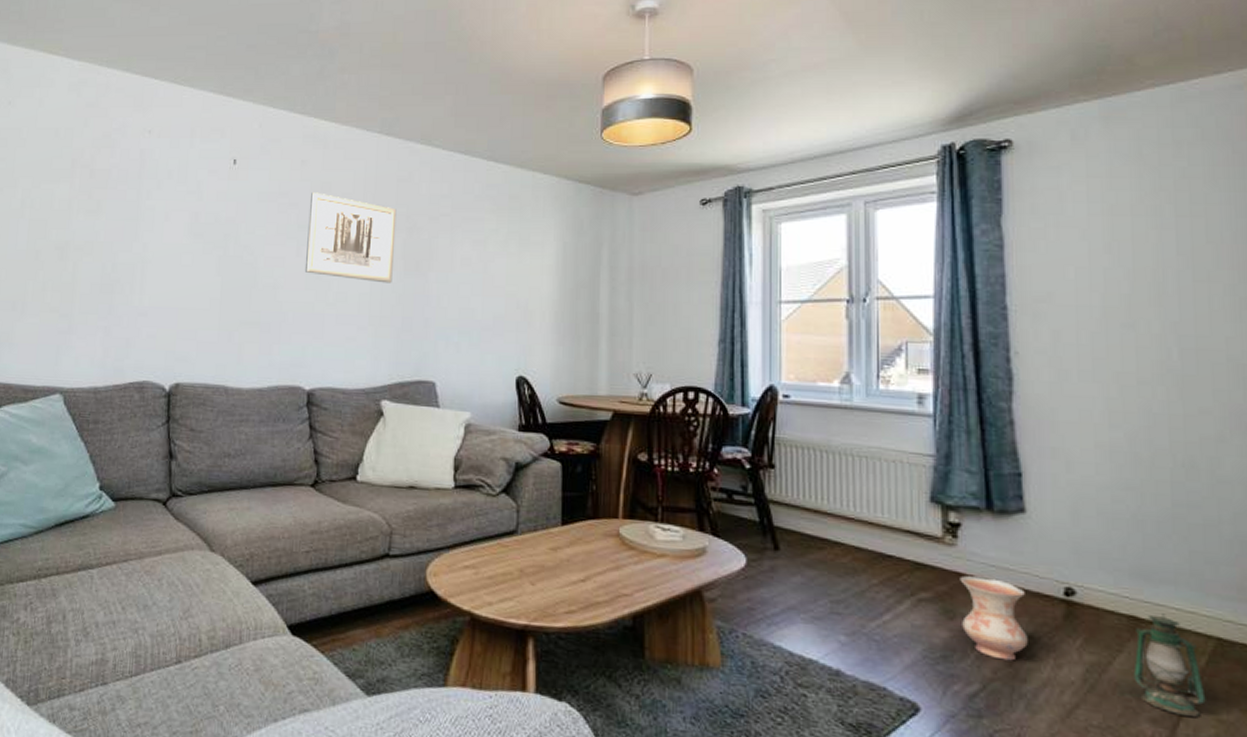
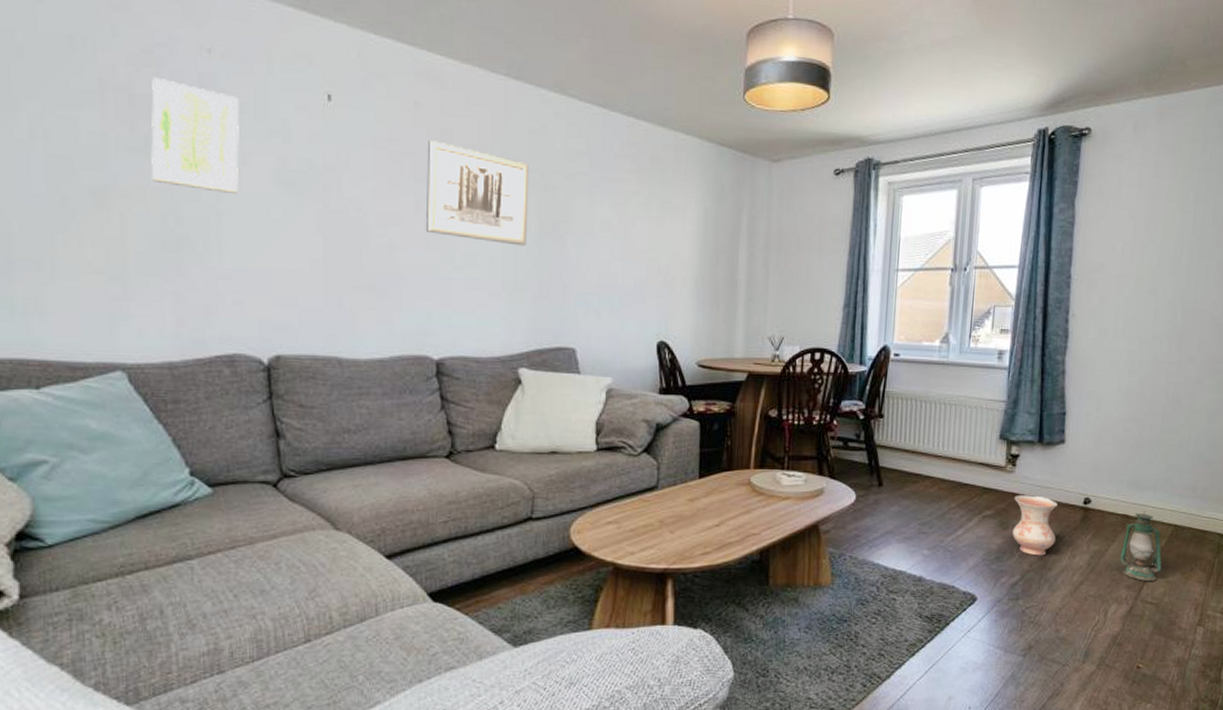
wall art: none [99,155,168,244] -> present [151,77,240,193]

